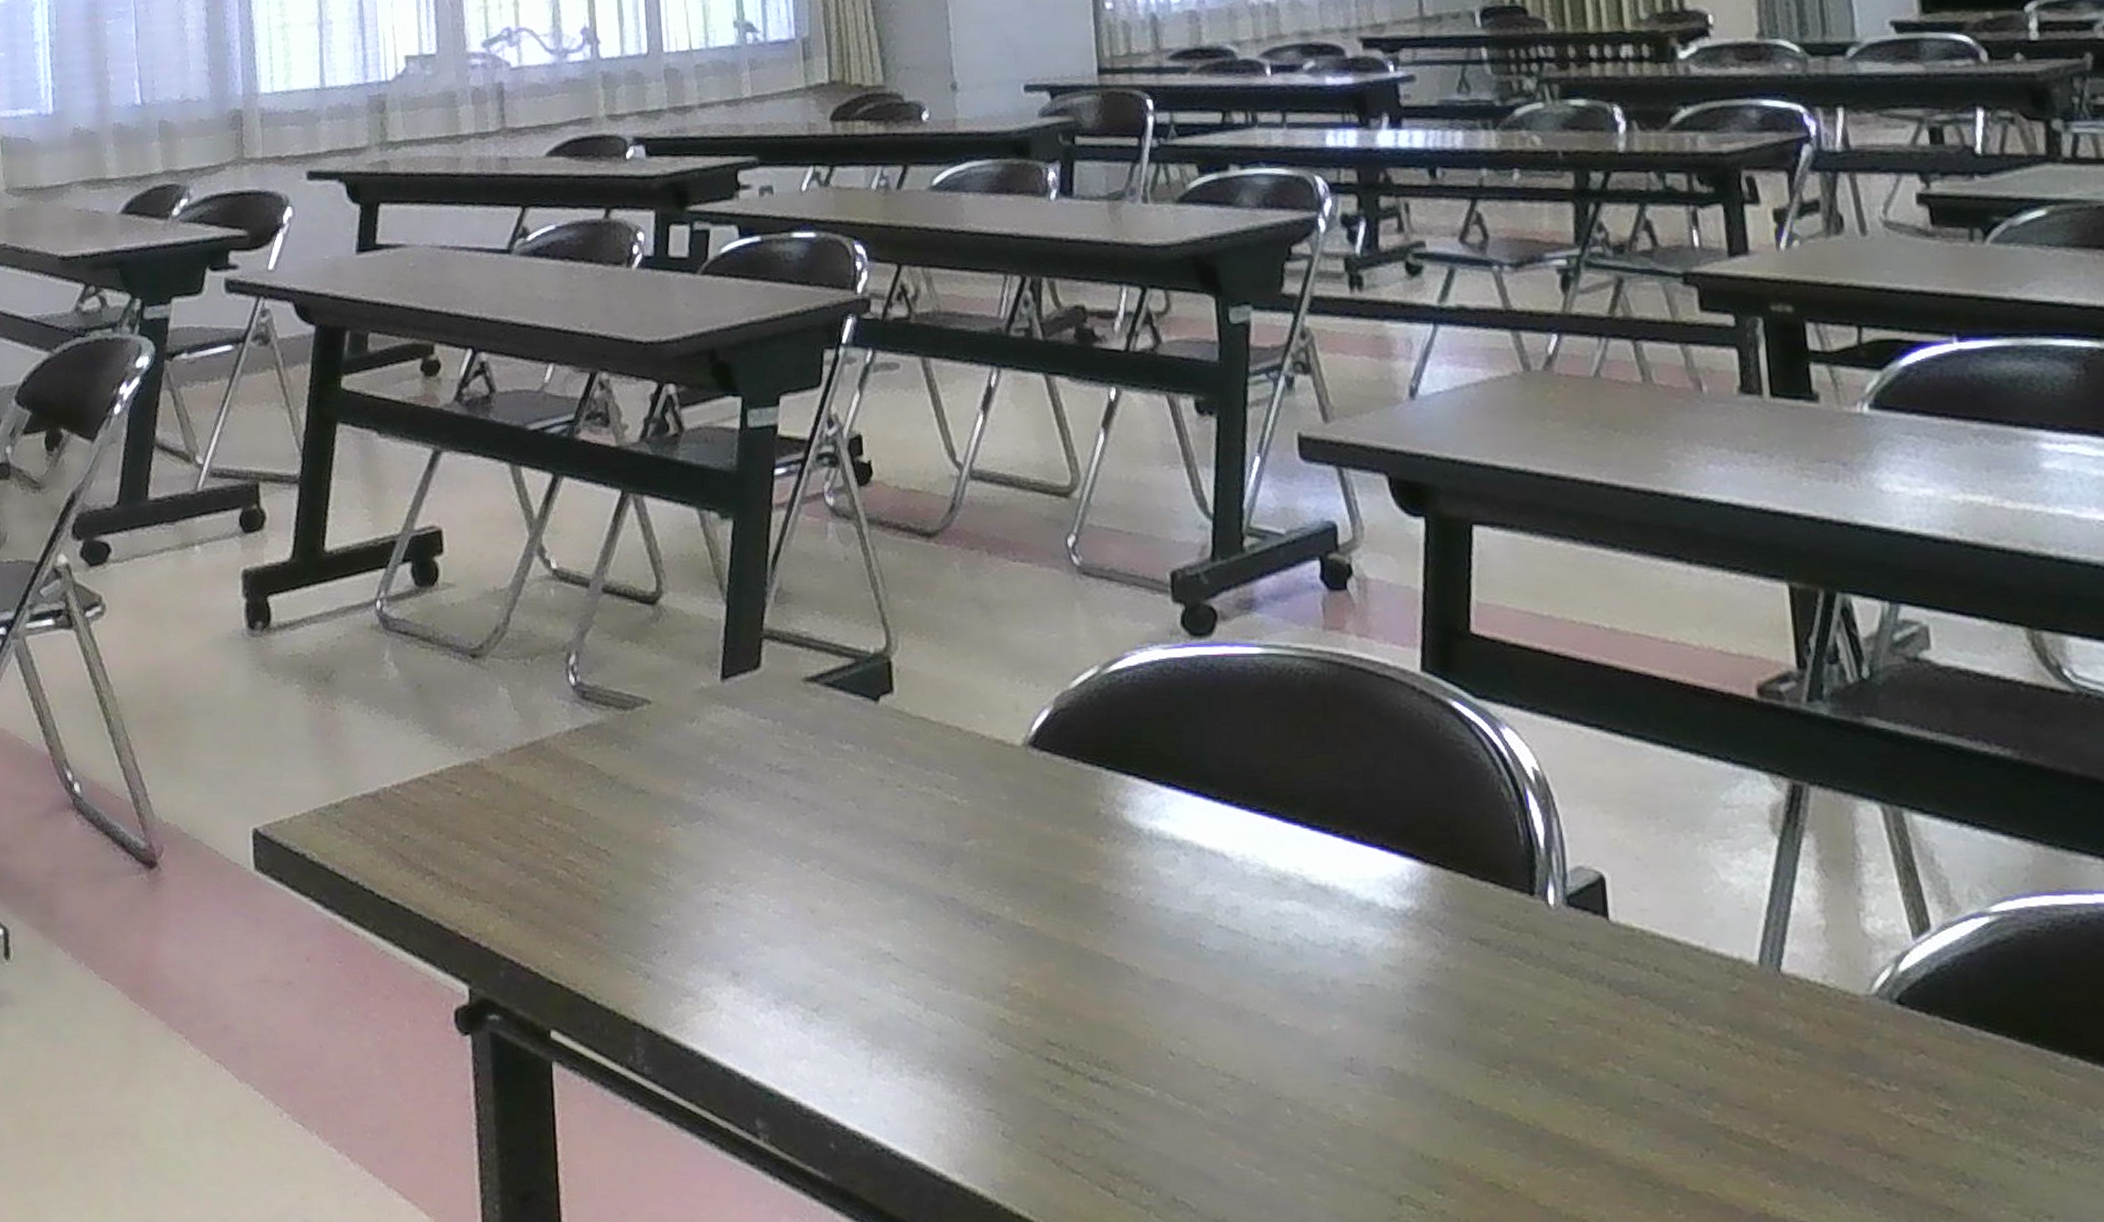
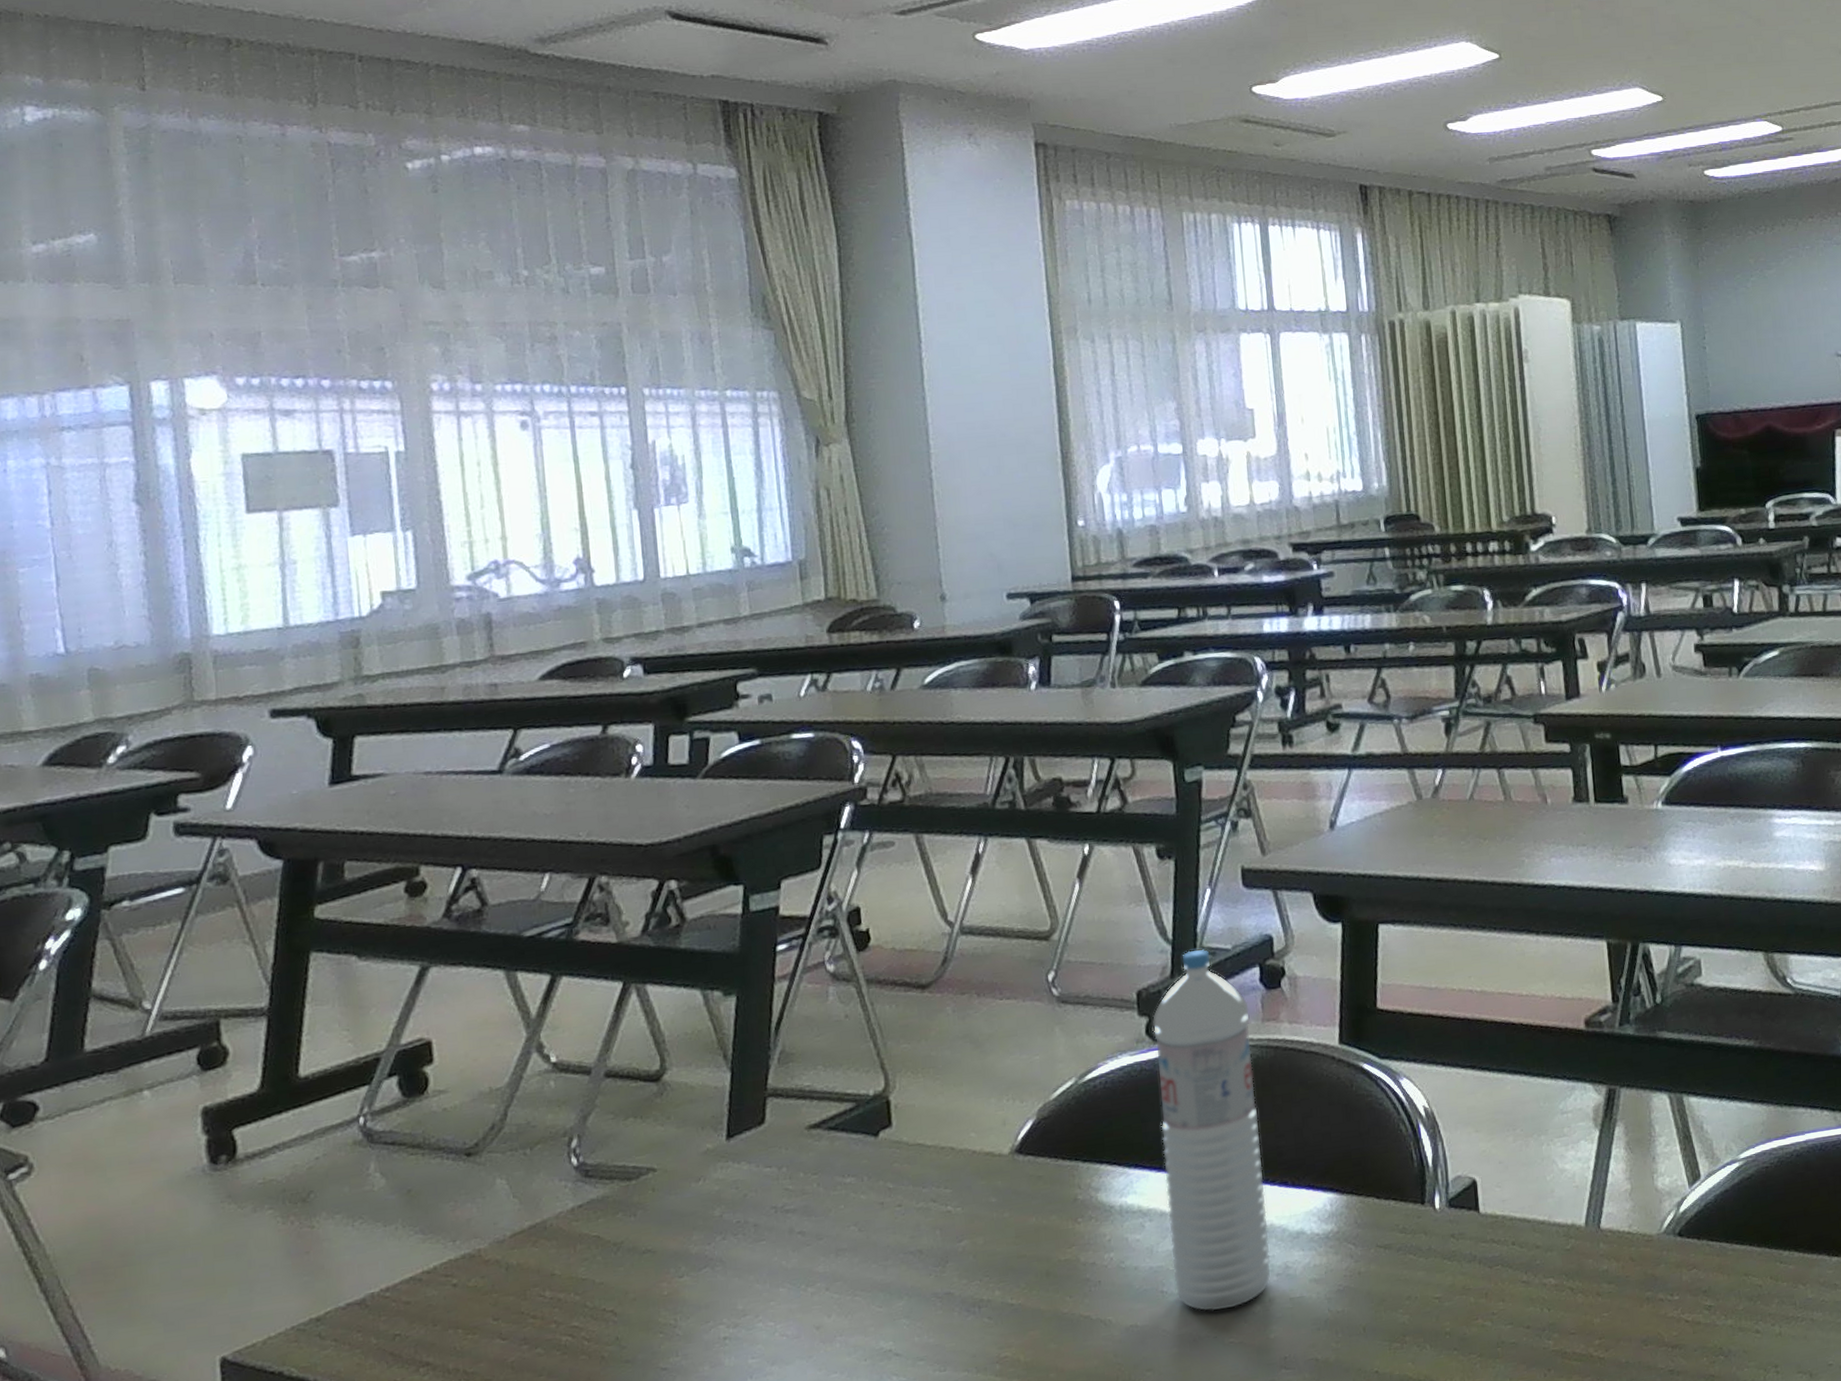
water bottle: none [1188,530,1334,983] -> present [1152,949,1271,1312]

